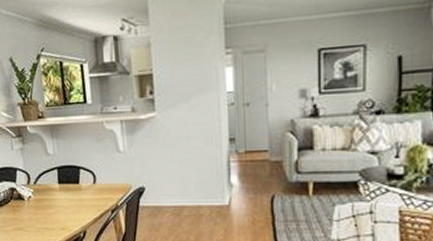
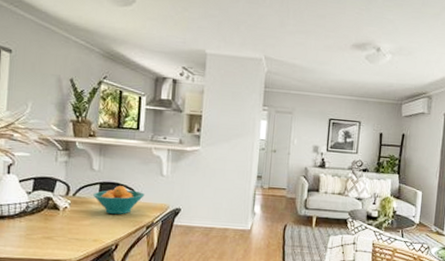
fruit bowl: none [53,168,104,200] -> present [93,185,145,215]

